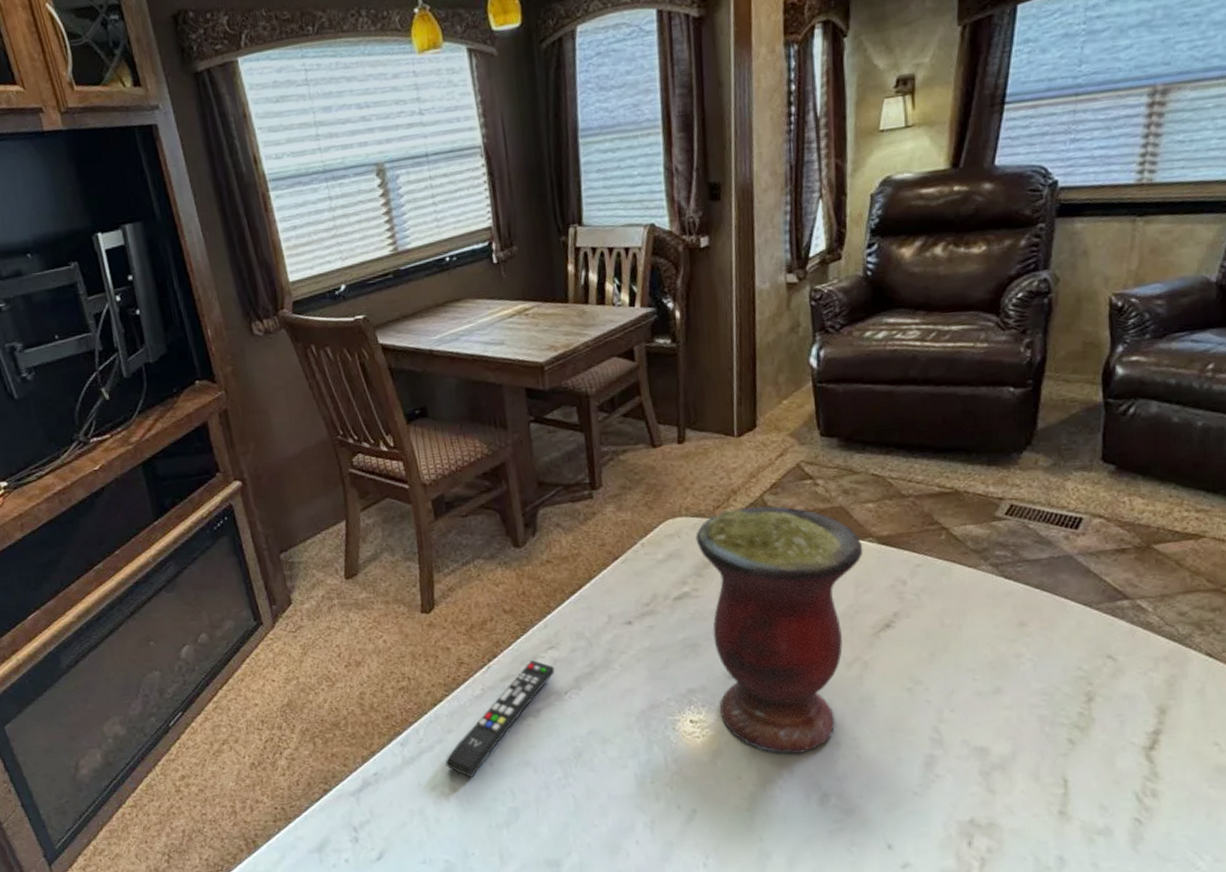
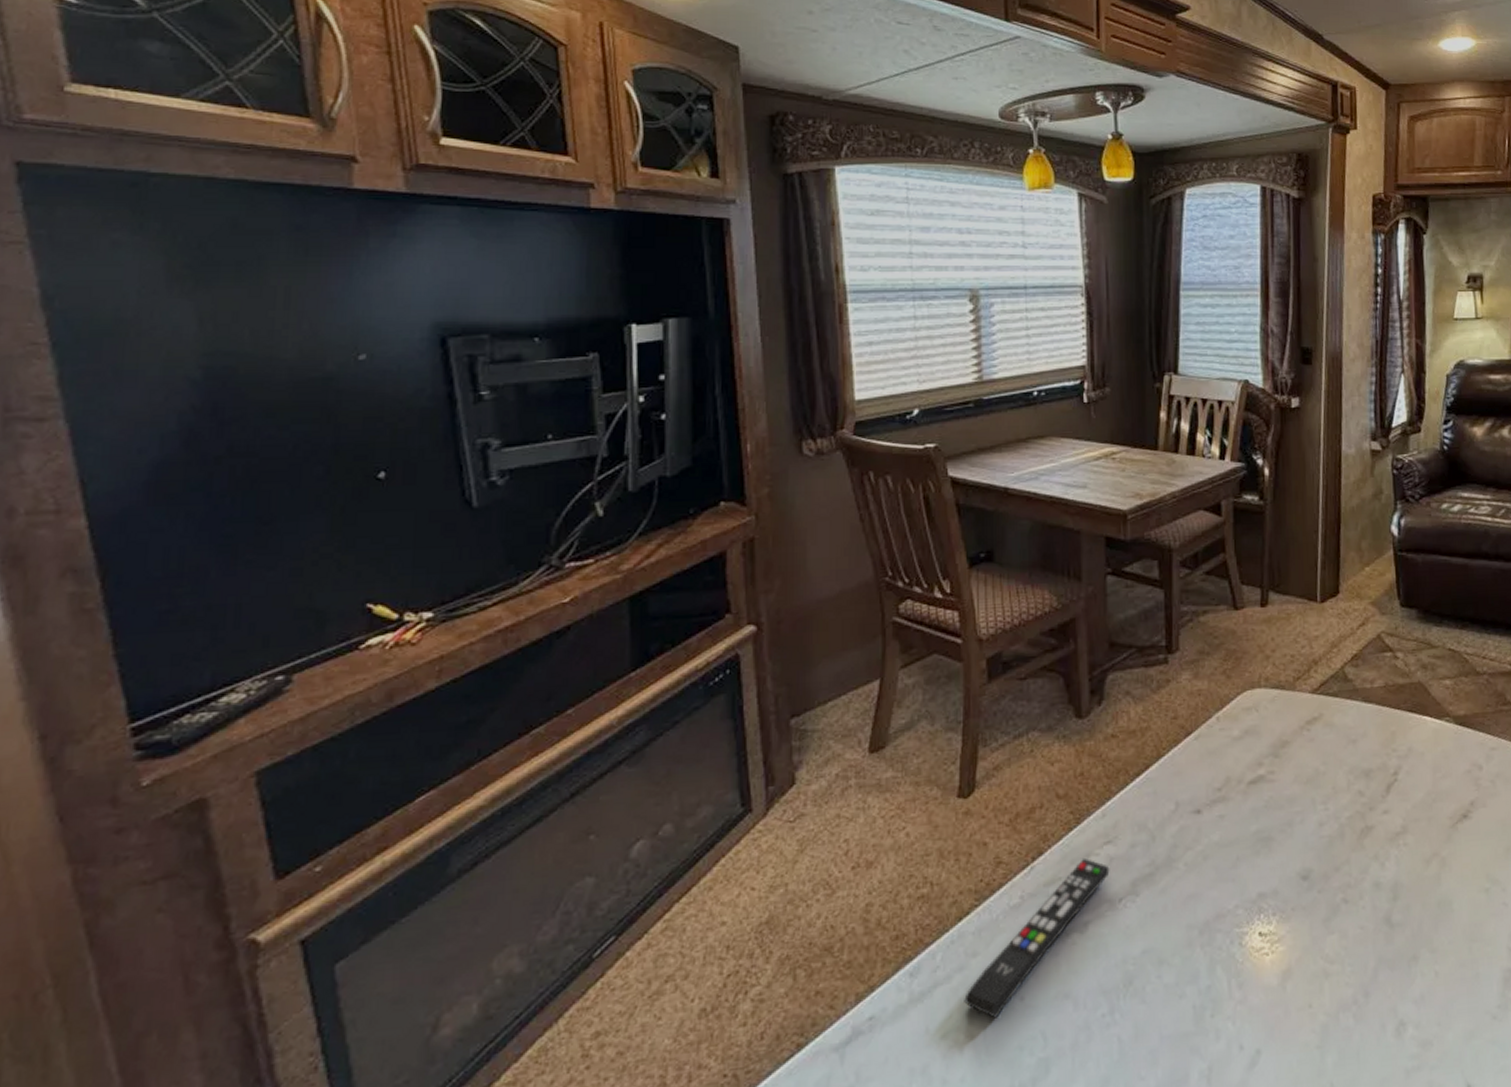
vase: present [695,506,863,755] -> none [1274,679,1441,973]

